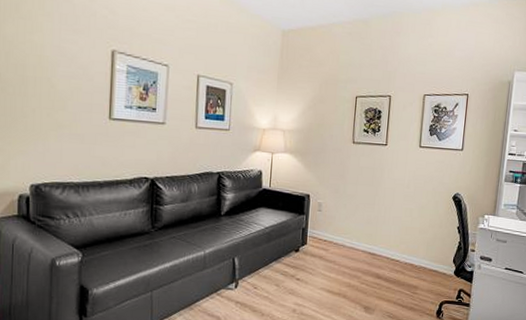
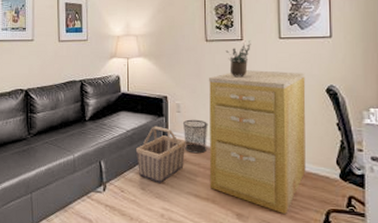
basket: none [272,223,324,280] -> present [135,126,186,184]
waste bin: none [322,218,347,252] -> present [182,119,209,154]
filing cabinet: none [342,174,438,306] -> present [209,70,306,214]
potted plant: none [370,146,395,181] -> present [225,40,251,78]

